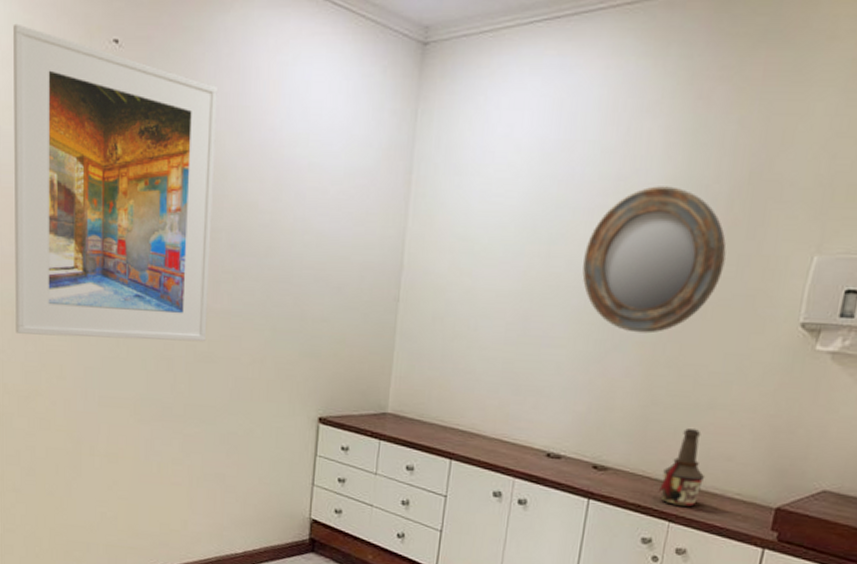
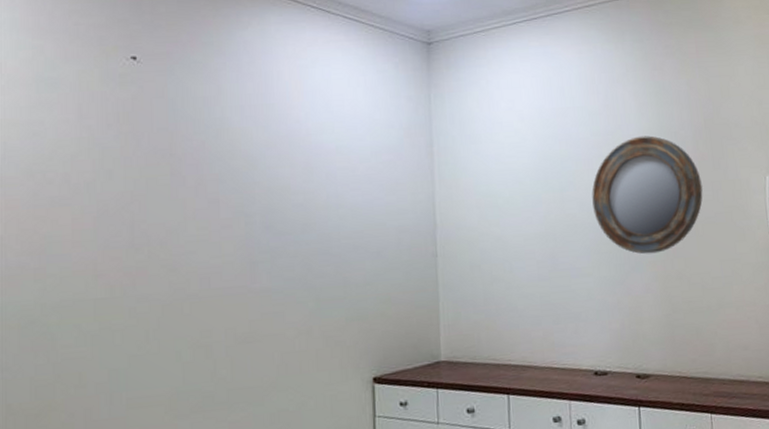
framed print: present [13,23,219,342] -> none [21,49,247,348]
bottle: present [657,428,706,508] -> none [695,327,731,398]

